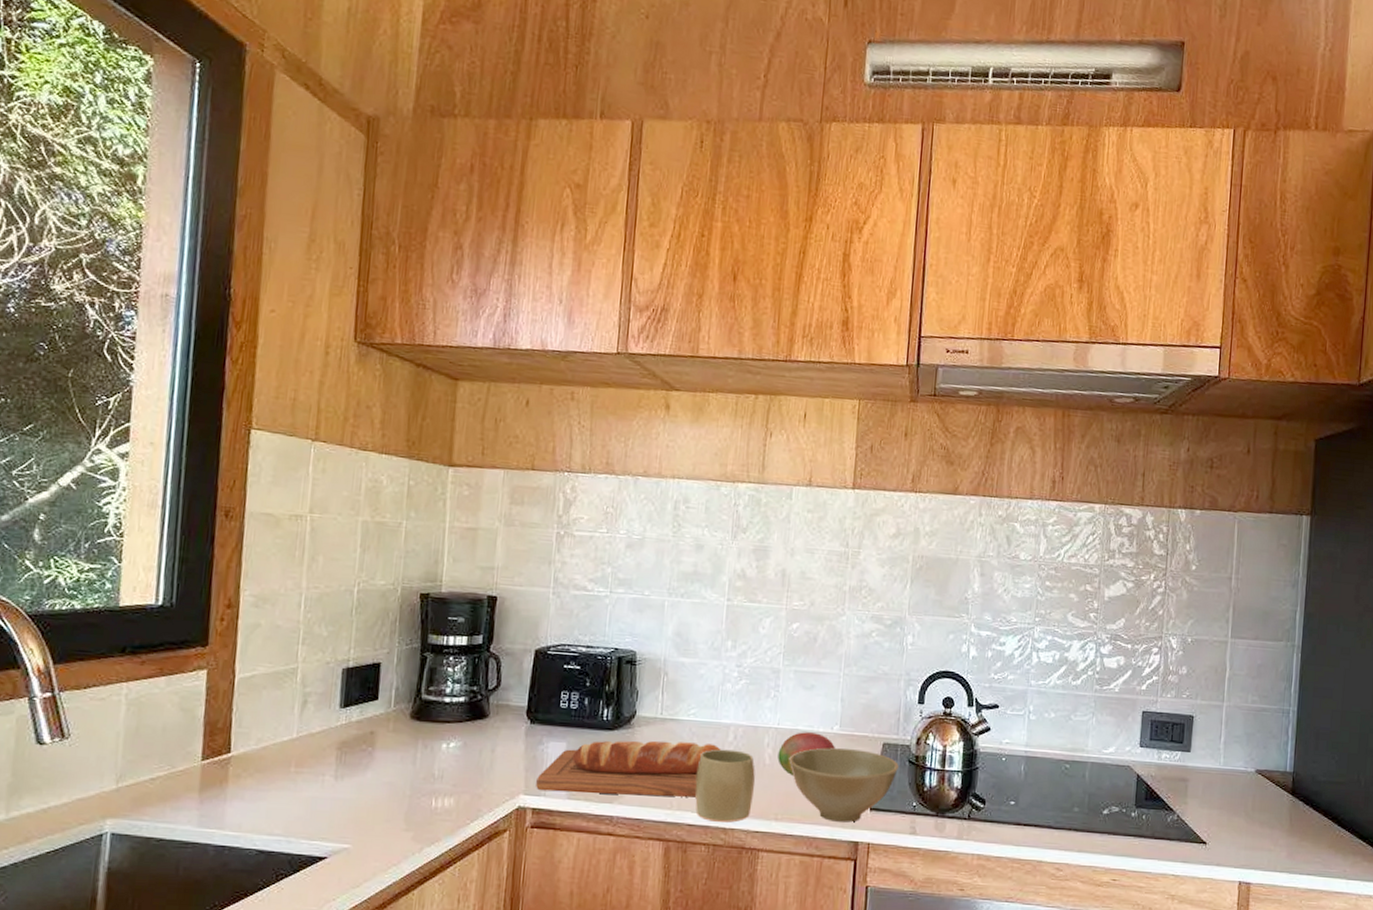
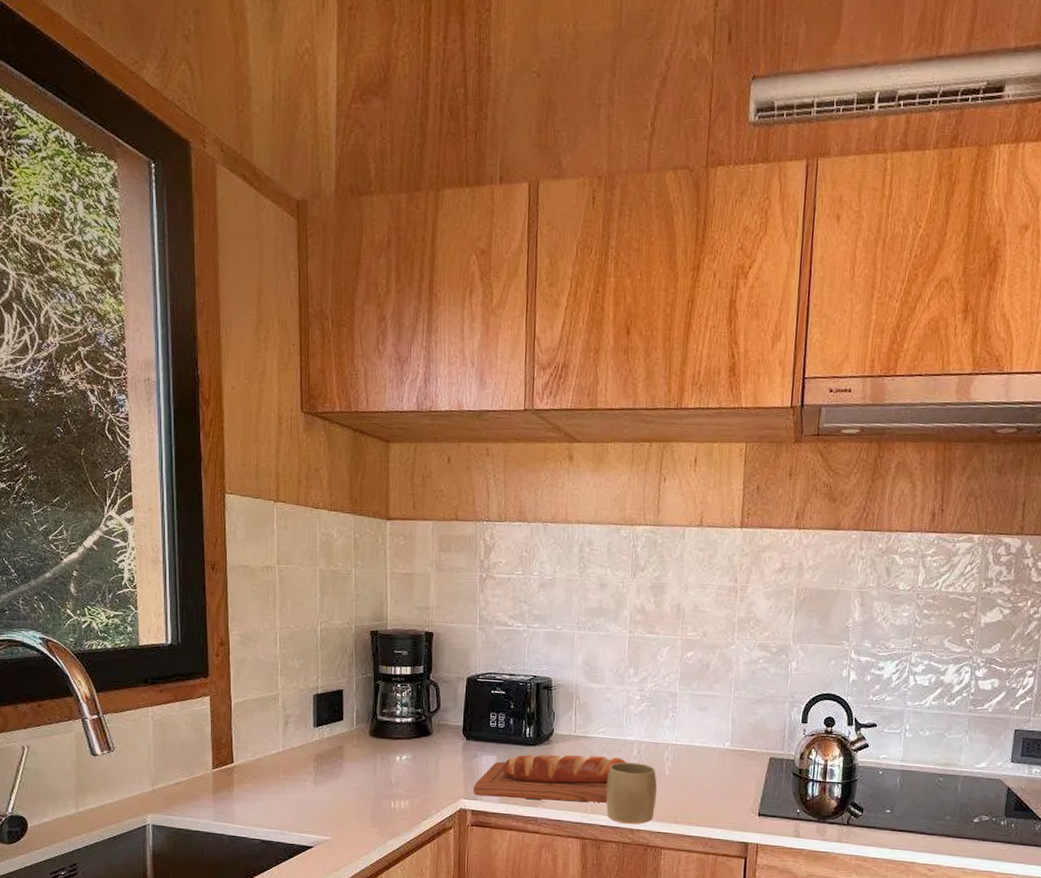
fruit: present [777,732,835,777] -> none [676,747,727,786]
bowl: present [789,747,899,824] -> none [686,761,784,827]

